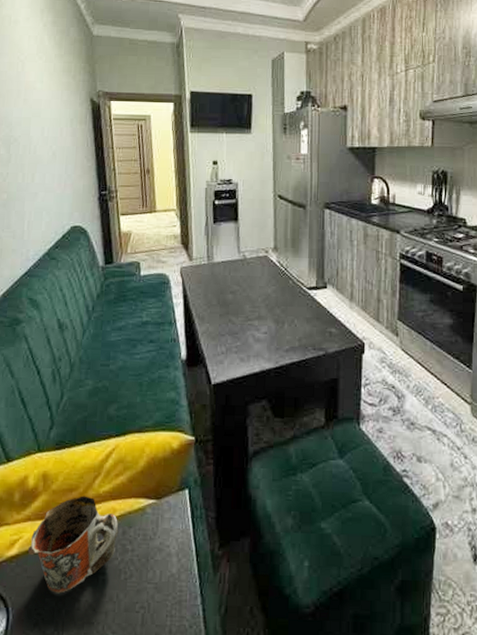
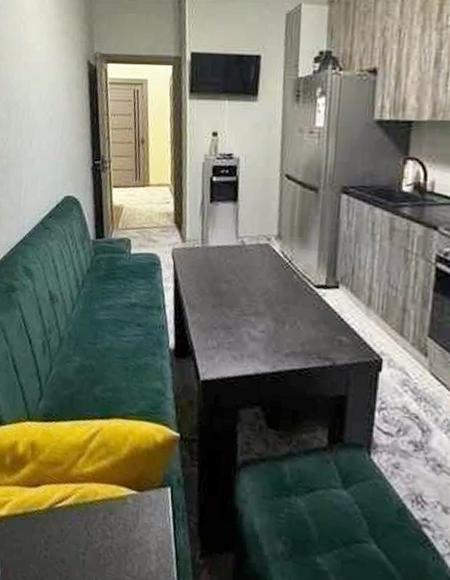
mug: present [27,496,119,594] -> none [15,471,100,563]

